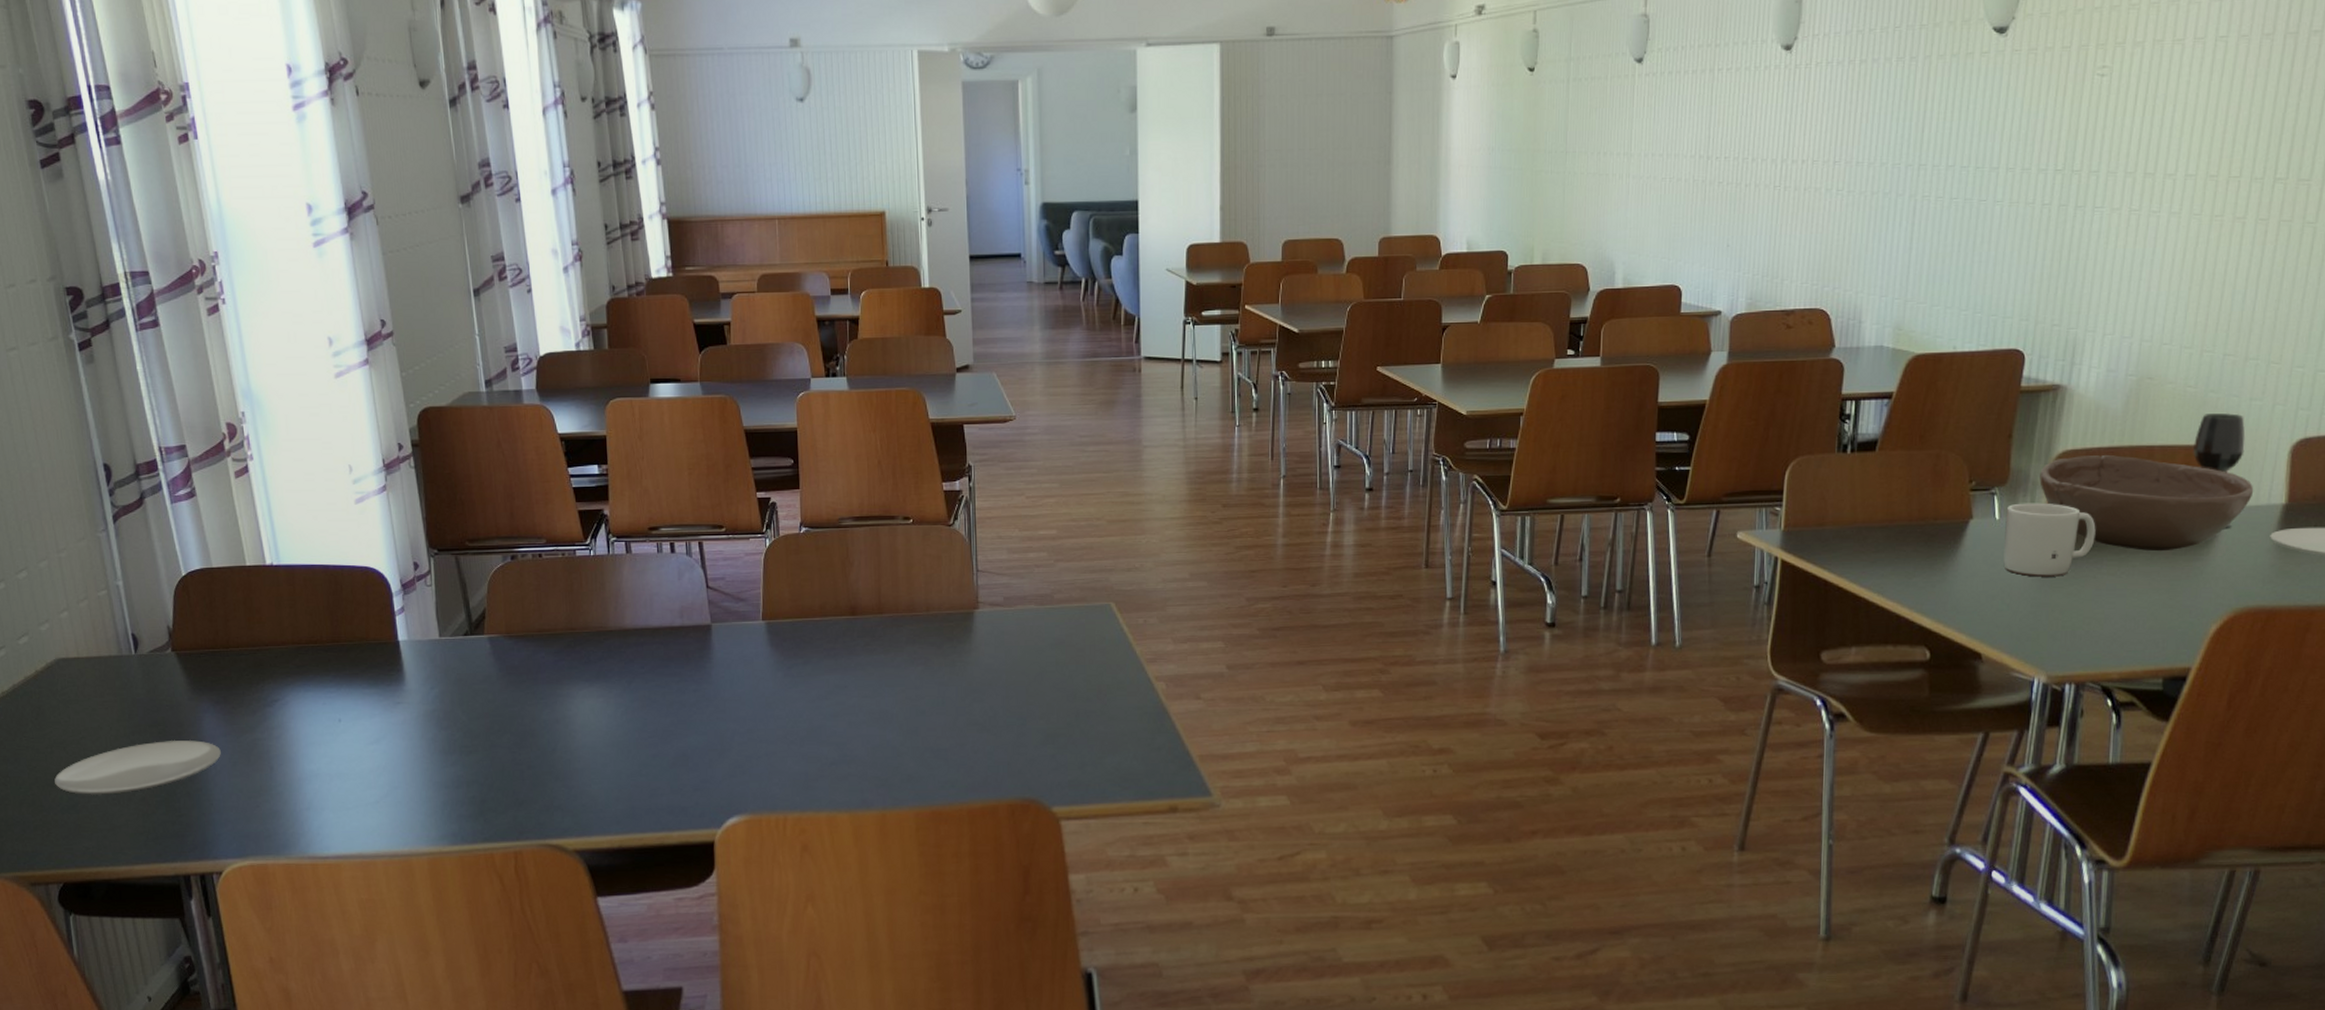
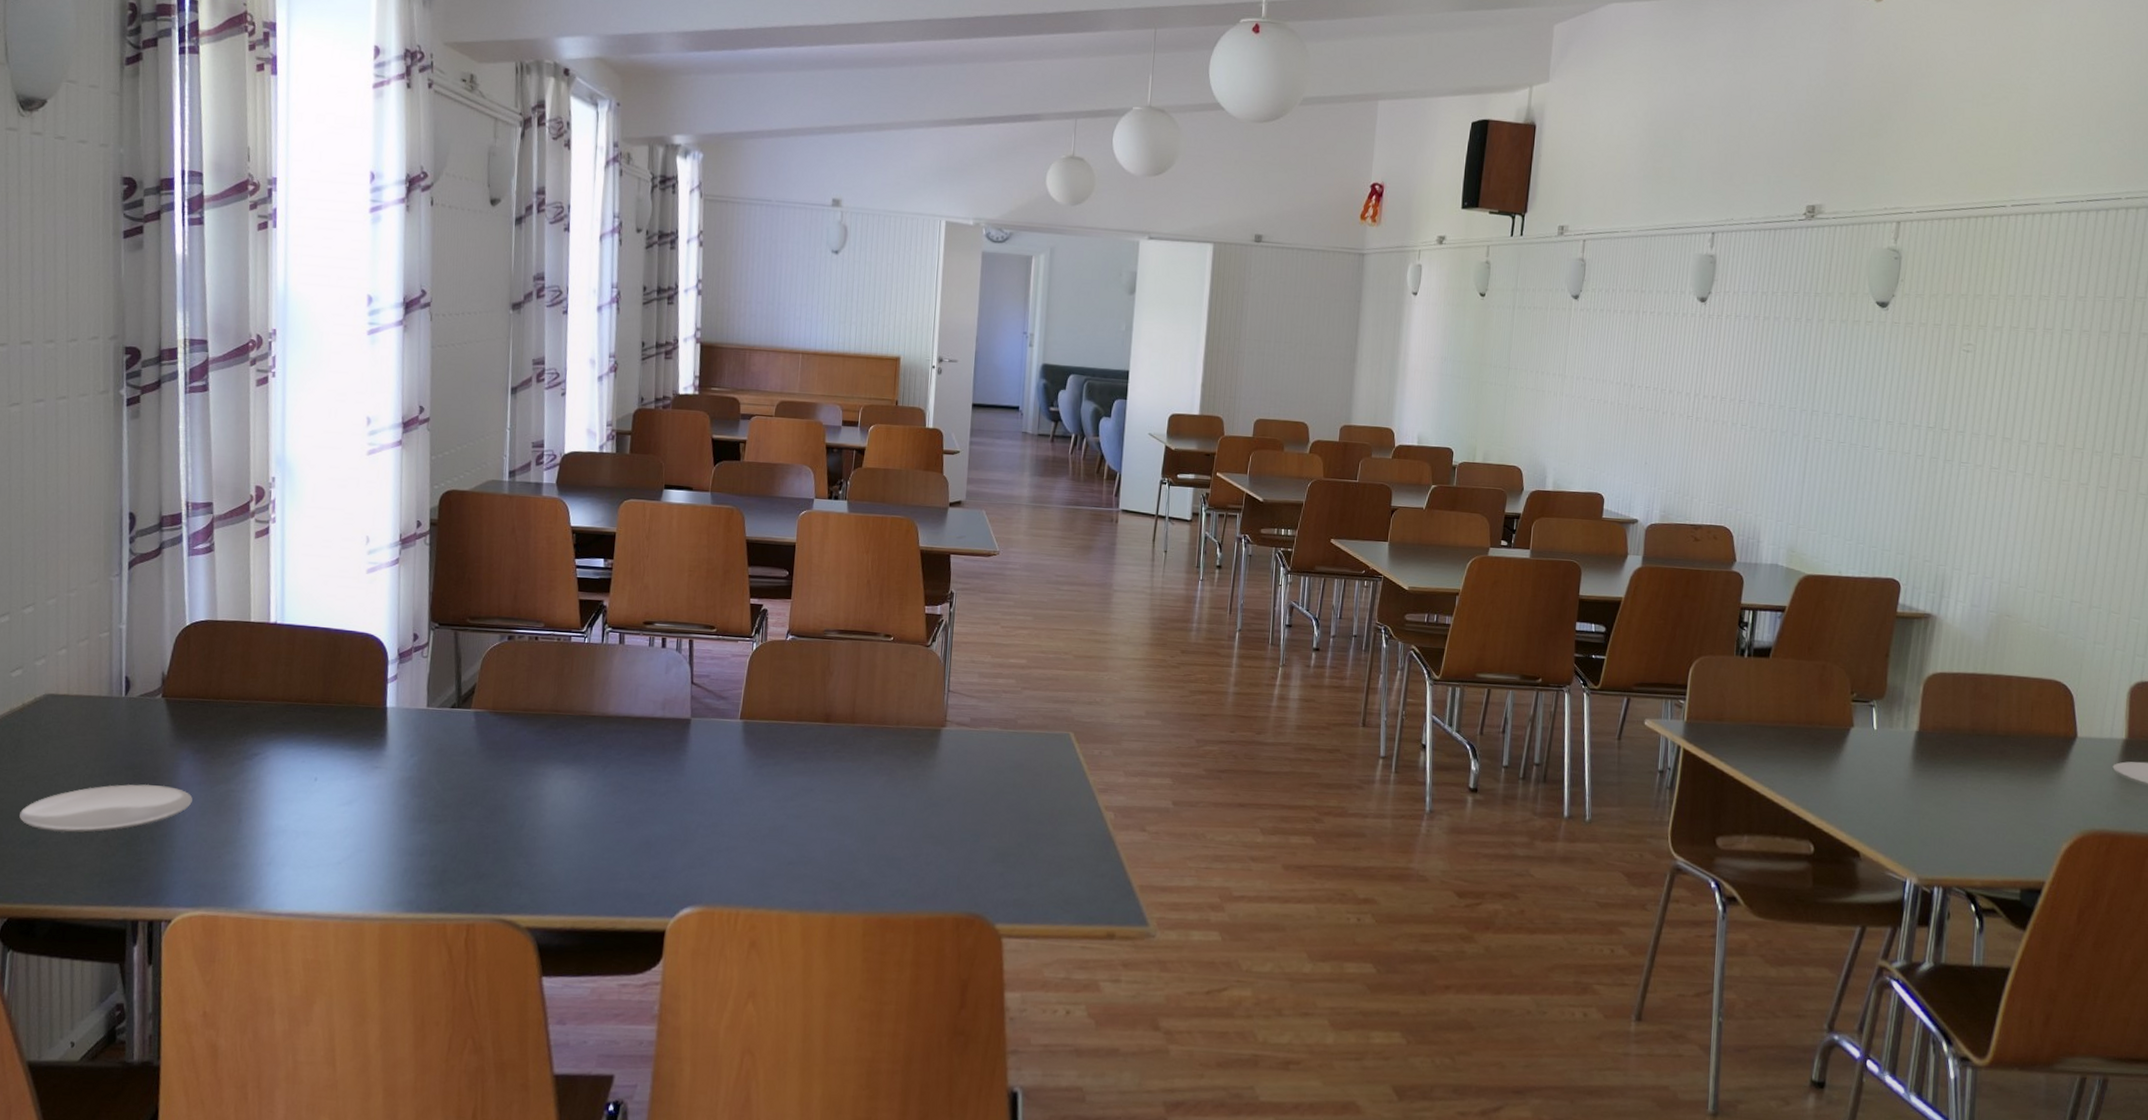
mug: present [2003,503,2096,577] -> none [1880,716,1962,787]
bowl: present [2039,455,2254,552] -> none [1912,679,2098,772]
wine glass: present [2192,413,2246,528] -> none [2044,652,2091,756]

